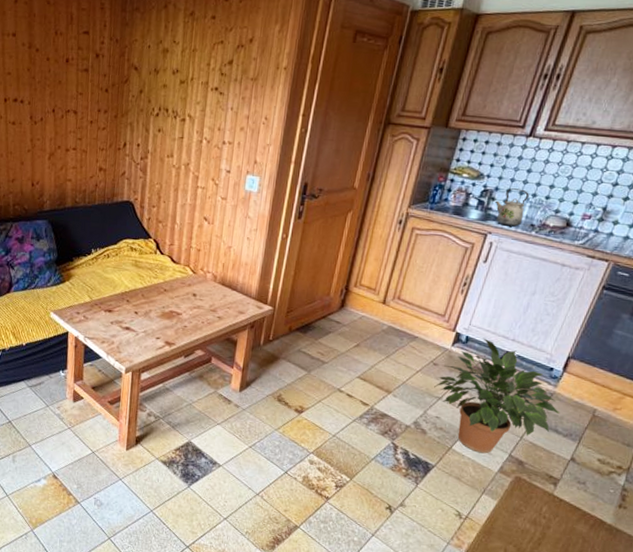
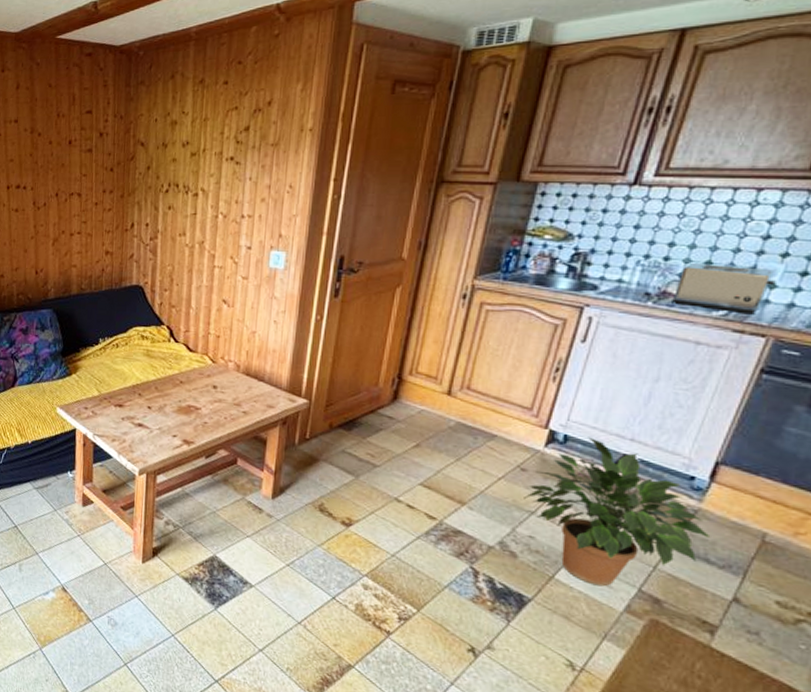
kettle: present [495,188,529,227] -> none [591,249,639,297]
toaster: none [550,201,618,244] -> present [674,262,776,315]

